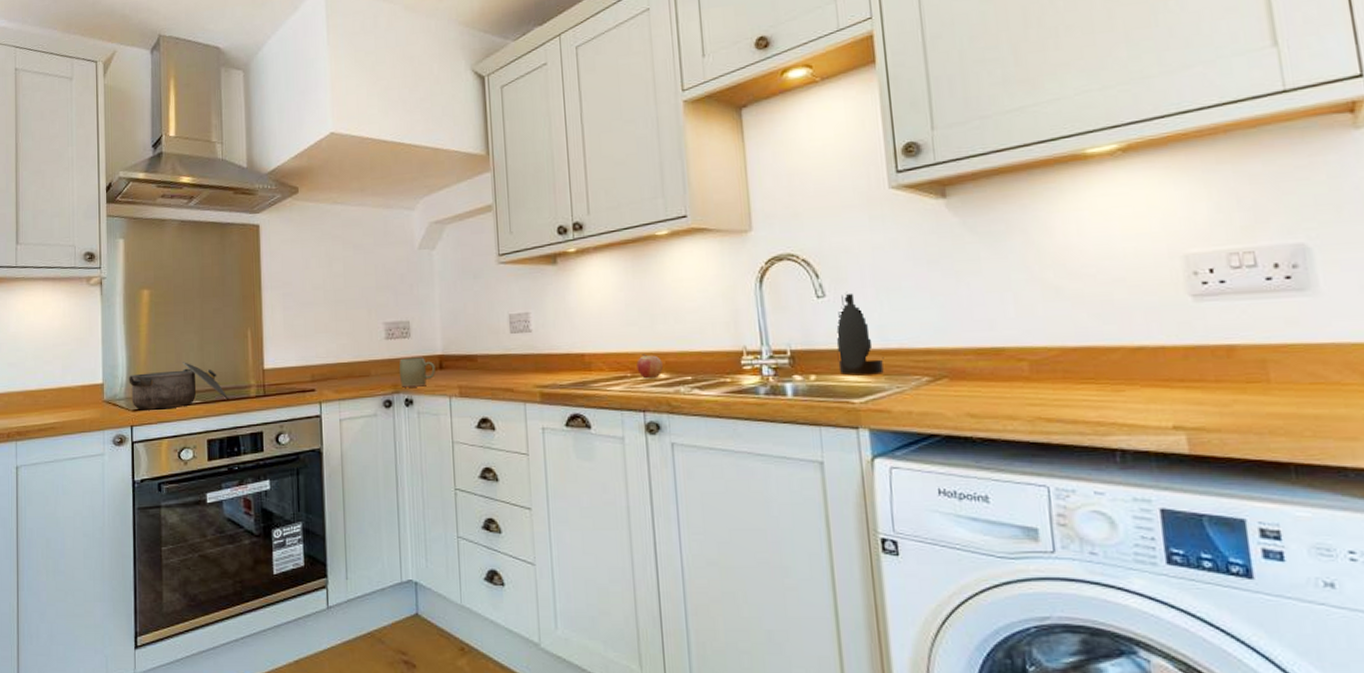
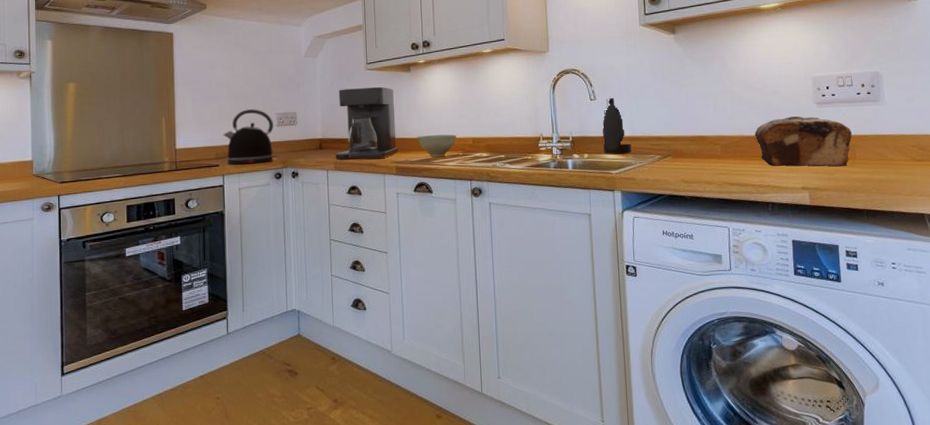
cooking pot: present [129,362,228,410] -> none [56,143,145,182]
kettle: none [319,317,387,390] -> present [223,109,278,165]
mug: present [398,357,436,388] -> none [287,140,316,163]
coffee maker: none [459,286,544,383] -> present [335,87,399,160]
bowl: none [568,348,624,380] -> present [417,134,457,158]
fruit: present [636,354,663,379] -> none [466,139,485,157]
bread loaf: none [1085,316,1261,394] -> present [754,116,852,167]

